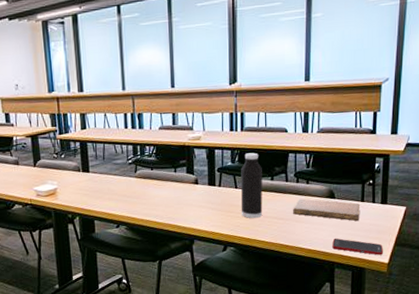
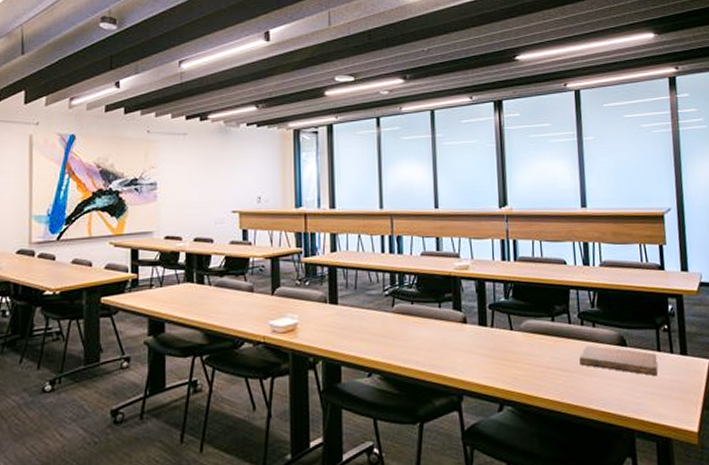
water bottle: present [240,152,263,218] -> none [516,287,544,369]
cell phone: present [332,238,384,255] -> none [629,398,691,422]

